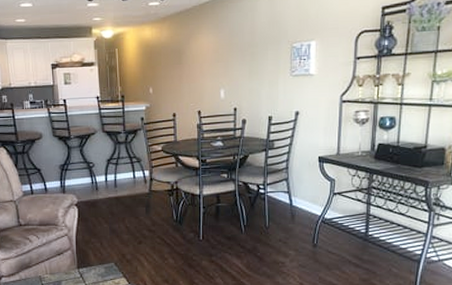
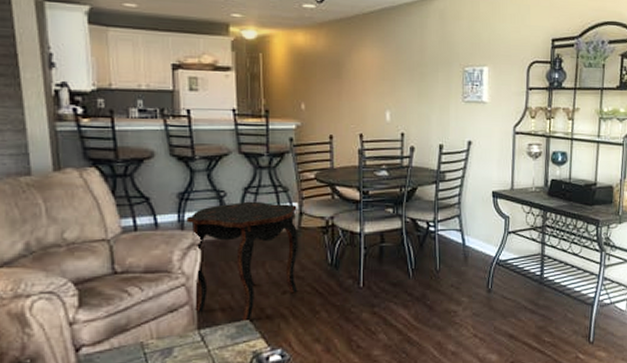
side table: none [66,170,151,264] -> present [186,201,299,322]

